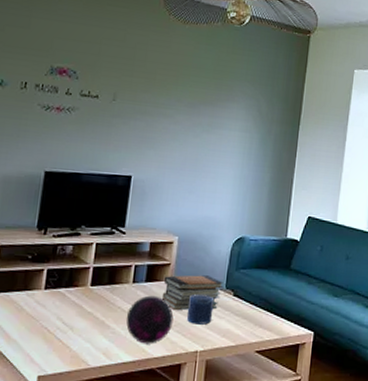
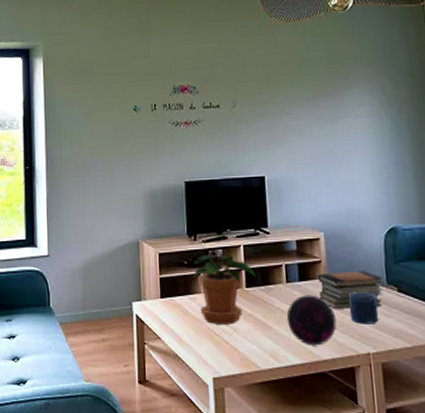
potted plant: none [36,250,103,322] -> present [193,255,255,324]

